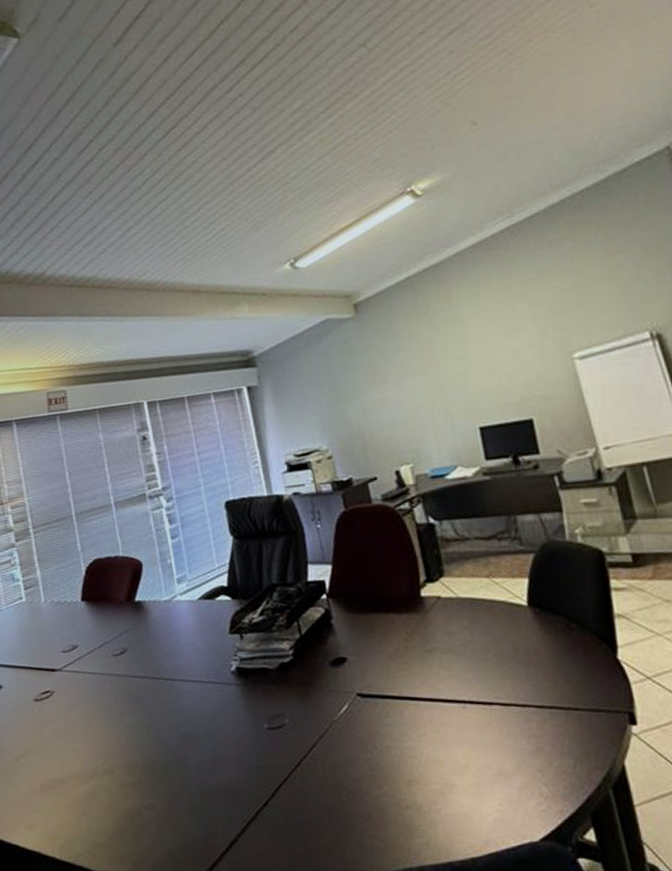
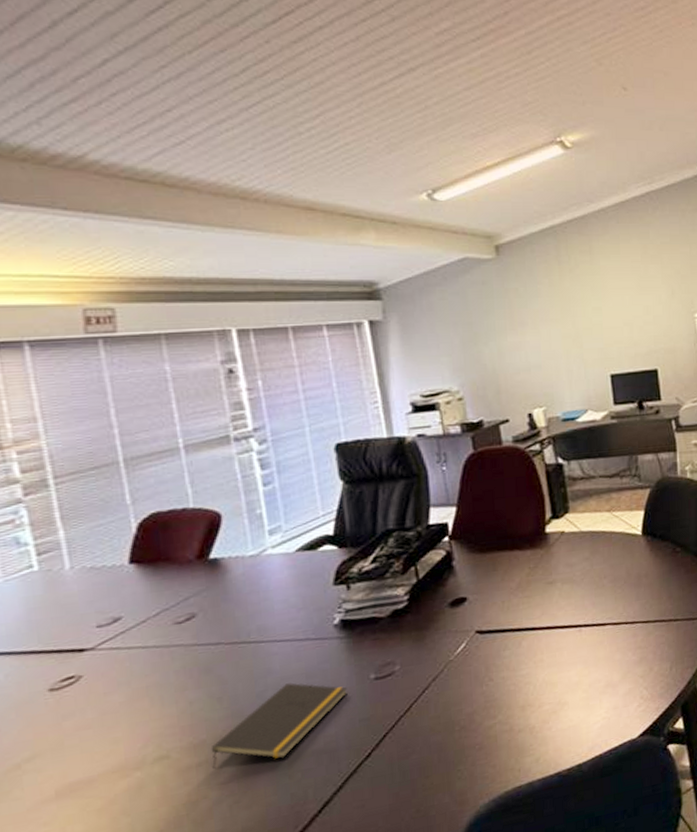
notepad: none [142,721,245,791] -> present [211,683,347,769]

